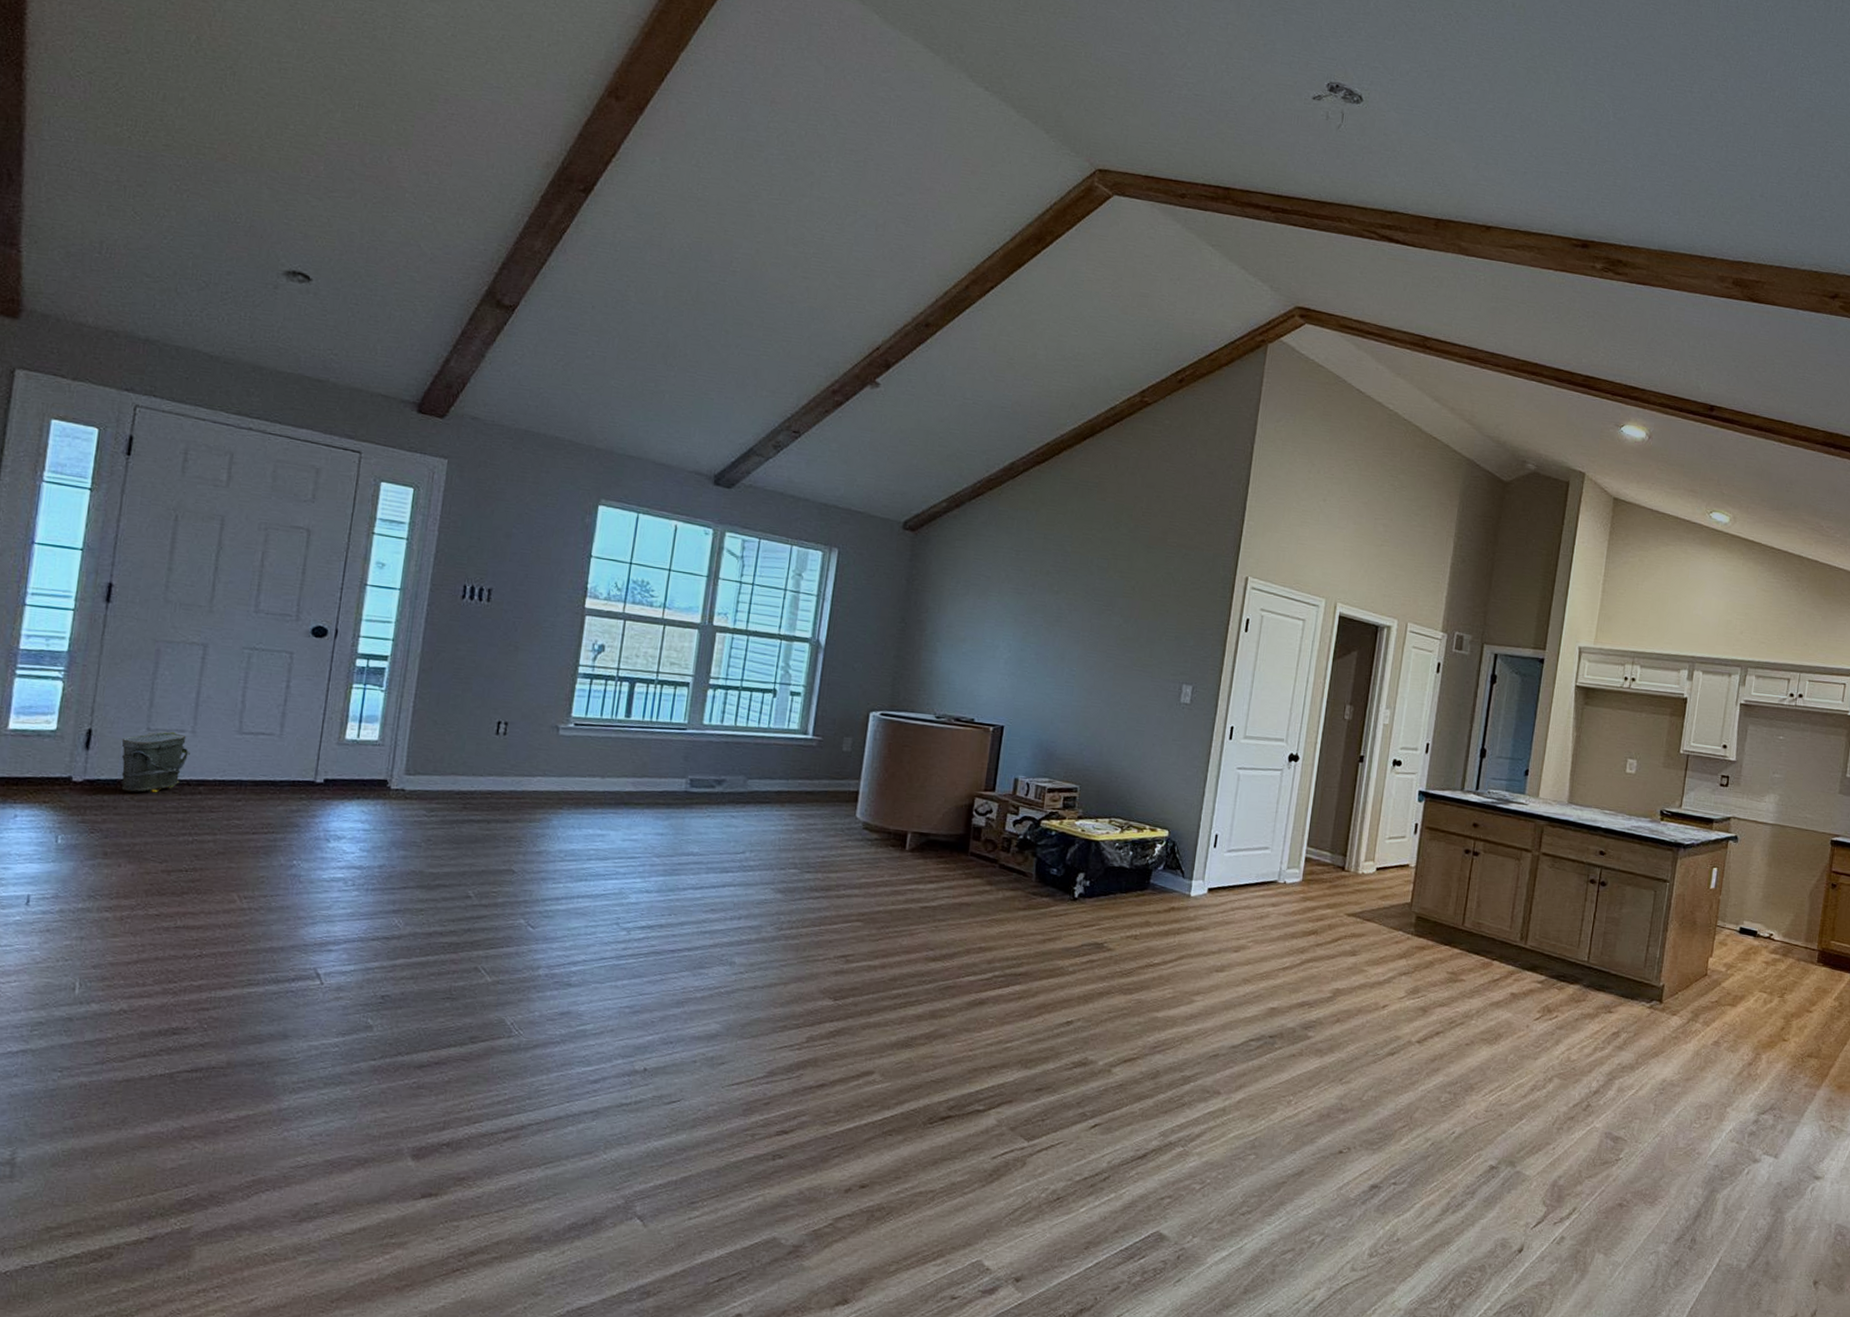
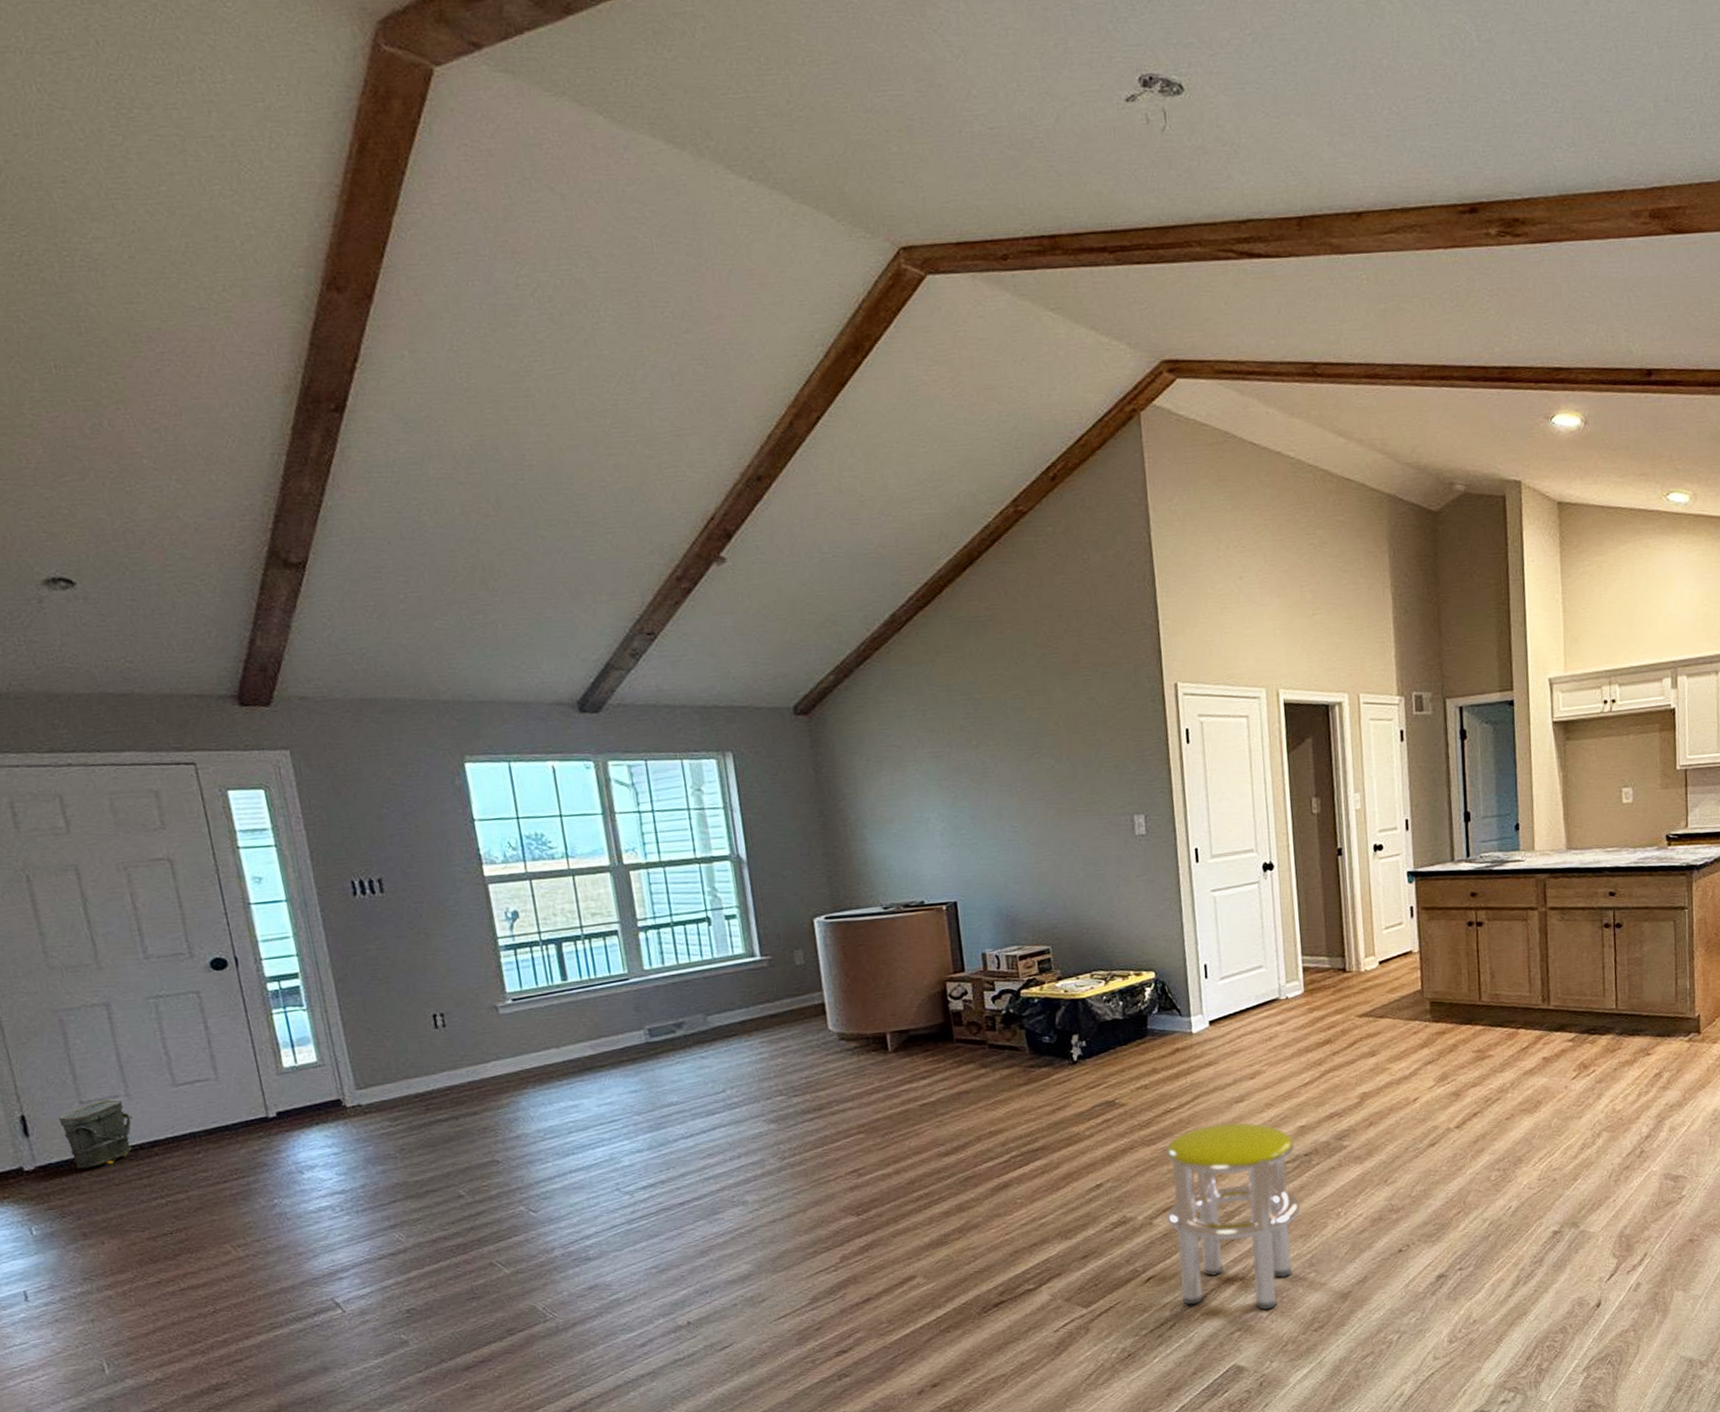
stool: none [1121,987,1262,1183] -> present [1164,1122,1301,1310]

